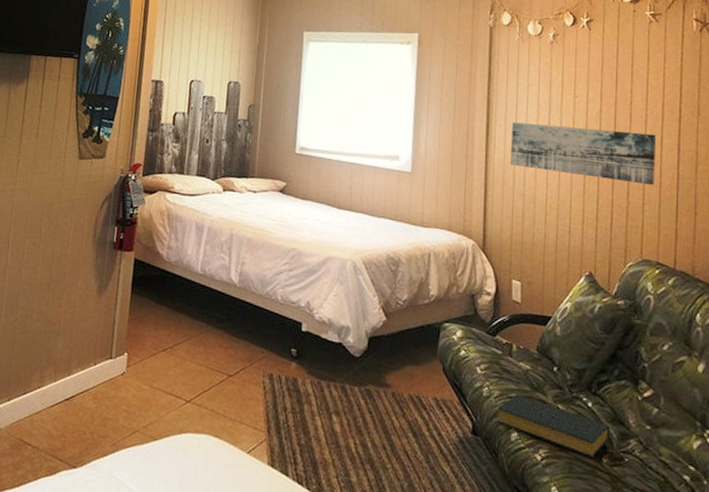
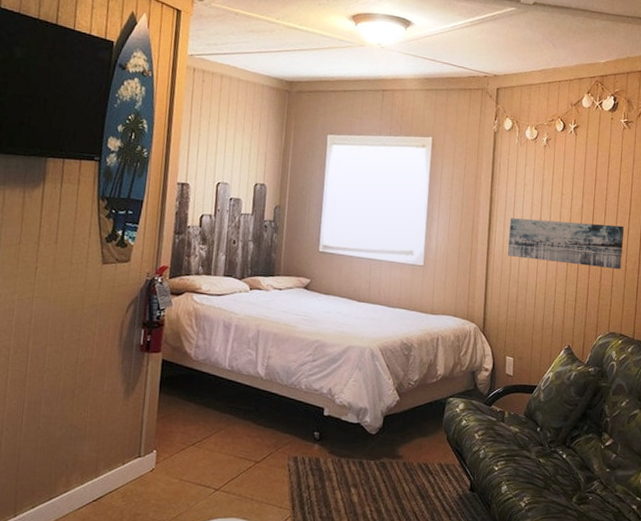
hardback book: present [496,394,609,458] -> none [490,453,578,500]

